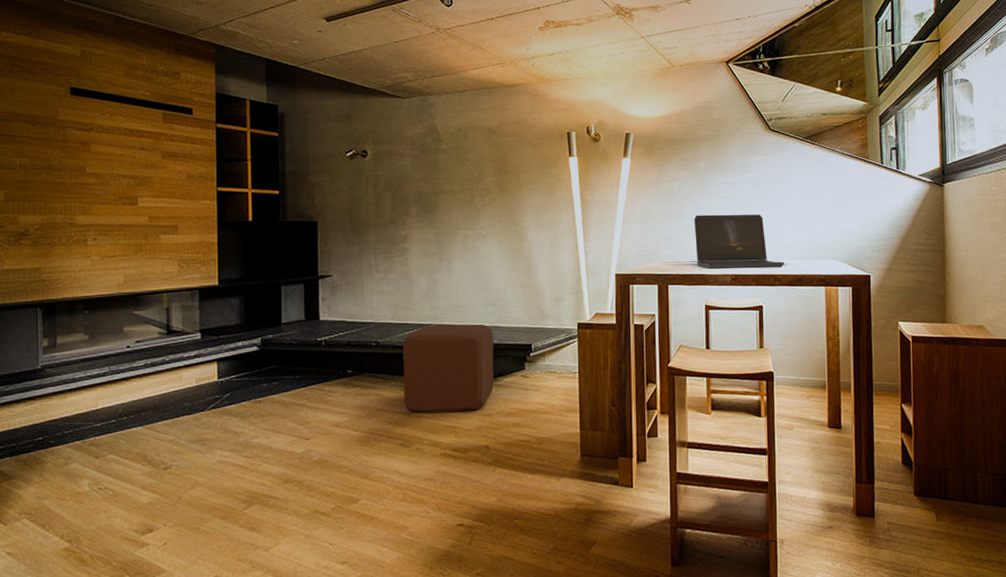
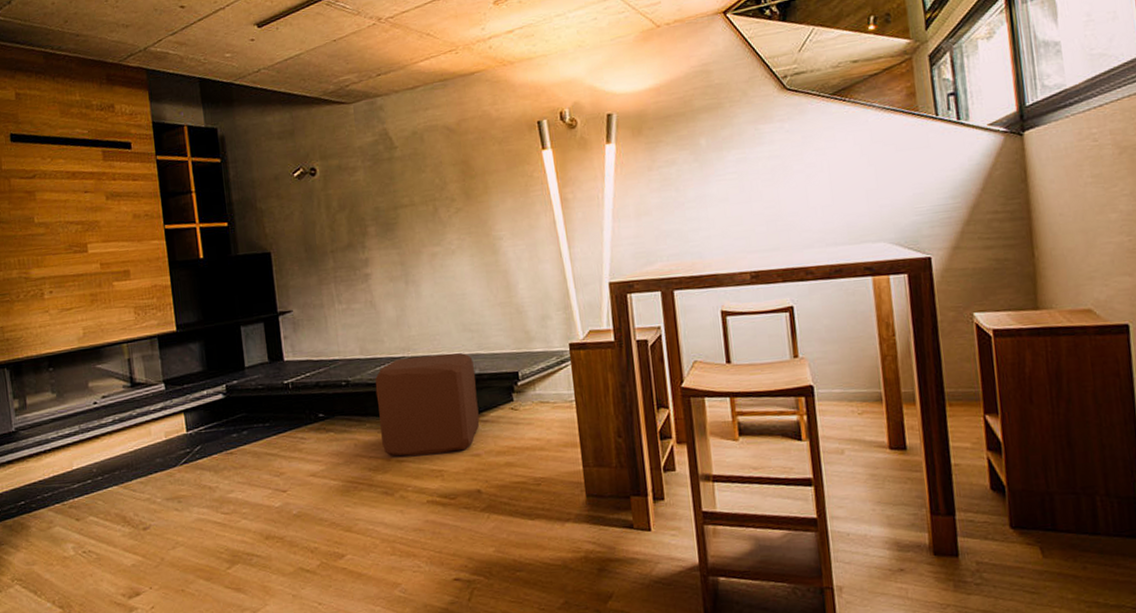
laptop computer: present [694,214,785,270] -> none [699,195,818,268]

